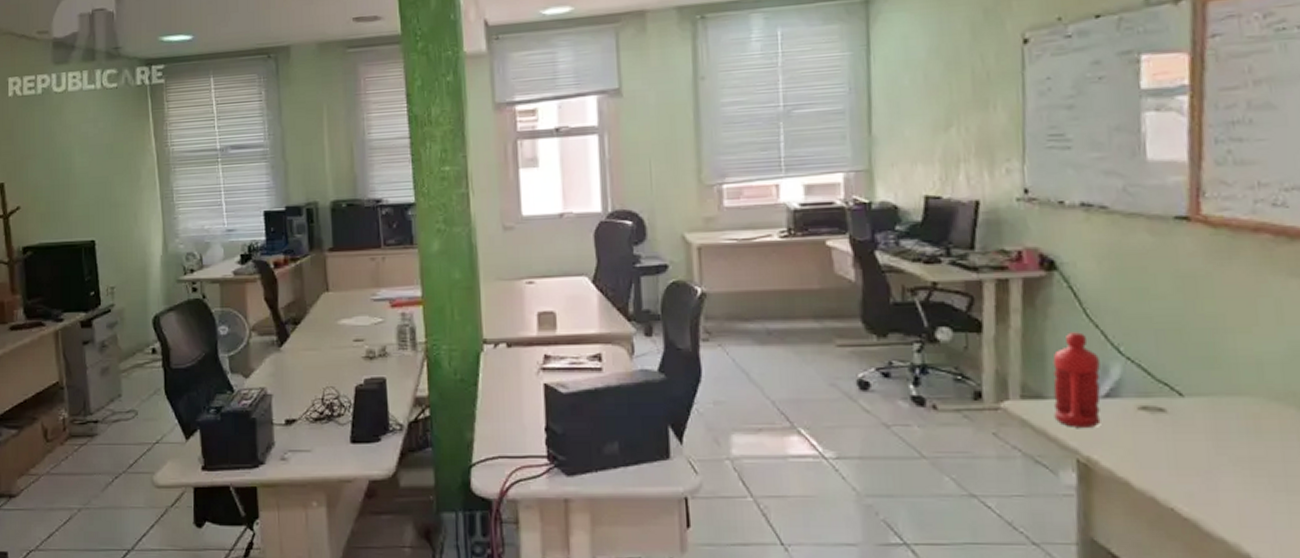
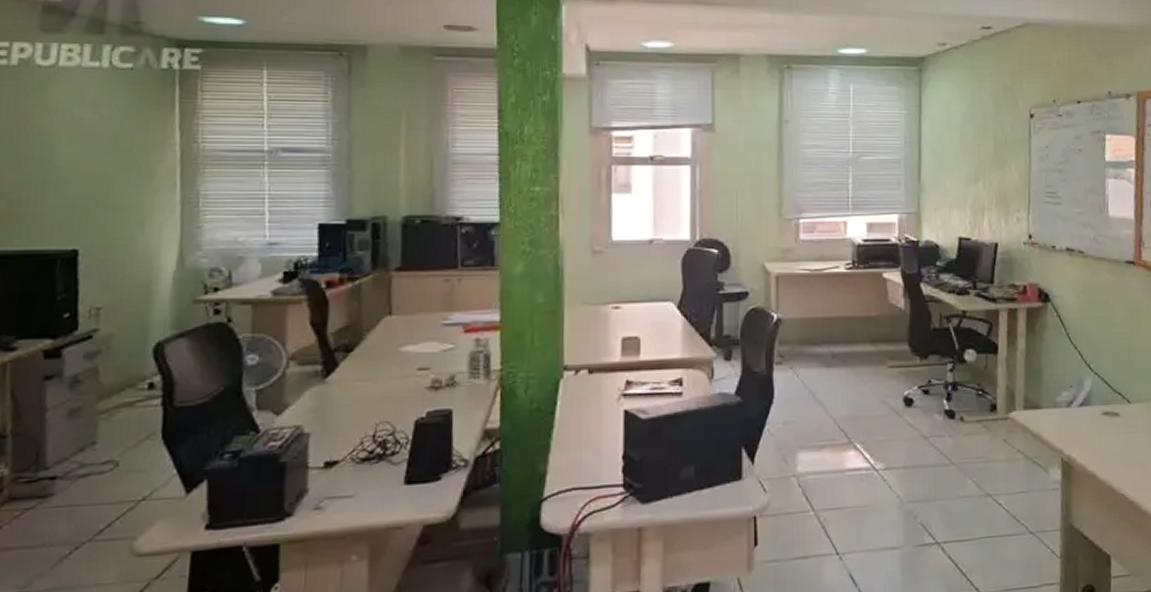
water bottle: present [1052,332,1101,427] -> none [1046,353,1078,432]

